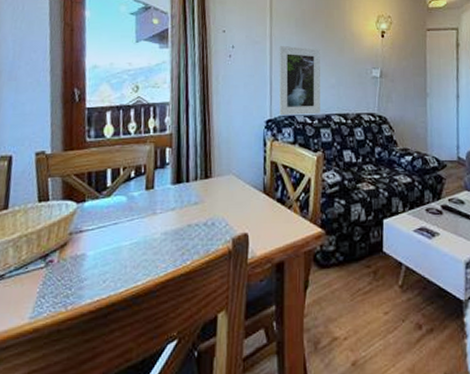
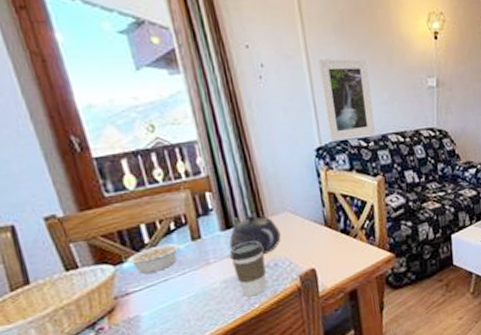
legume: none [88,190,141,214] -> present [126,243,187,274]
coffee cup: none [174,198,205,252] -> present [229,241,268,297]
teapot: none [176,173,223,212] -> present [229,214,281,254]

